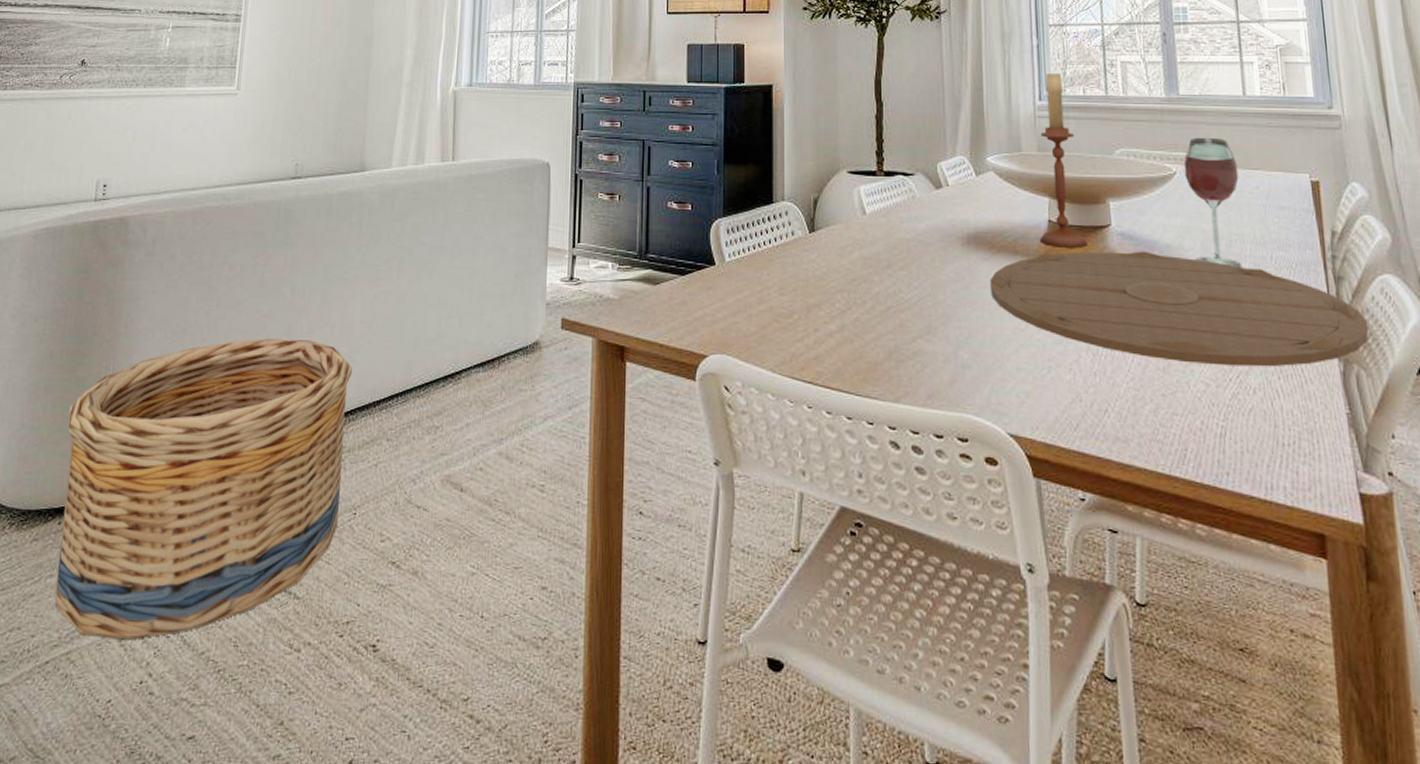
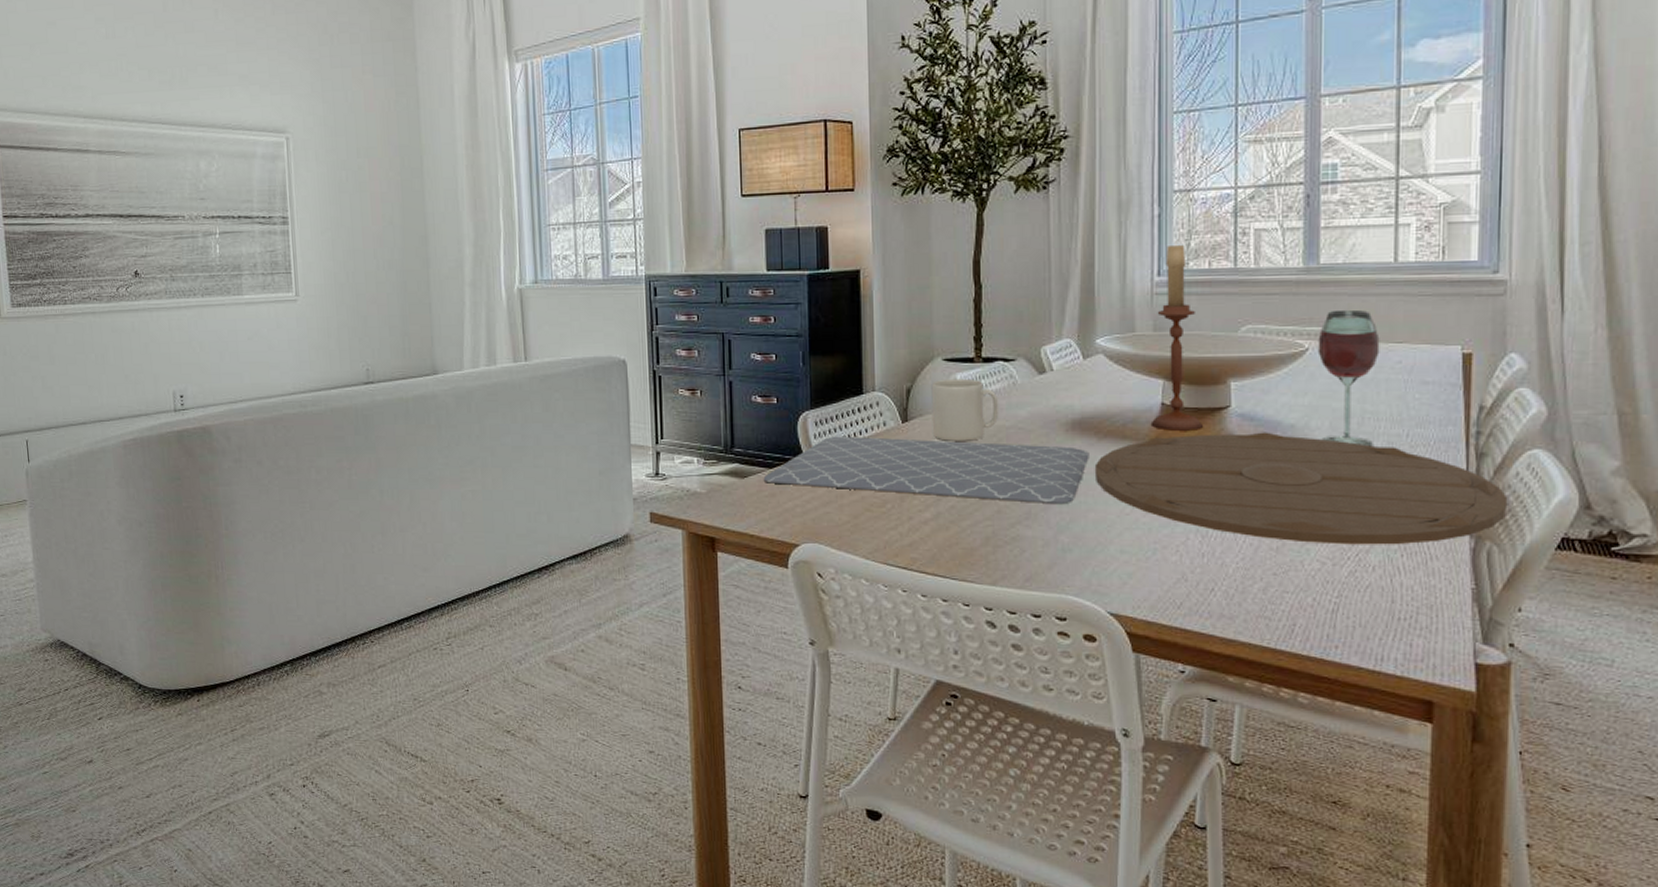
basket: present [54,338,352,640] -> none [188,536,453,795]
placemat: none [675,244,985,319] -> present [763,436,1089,505]
mug: none [837,190,900,253] -> present [931,378,999,441]

